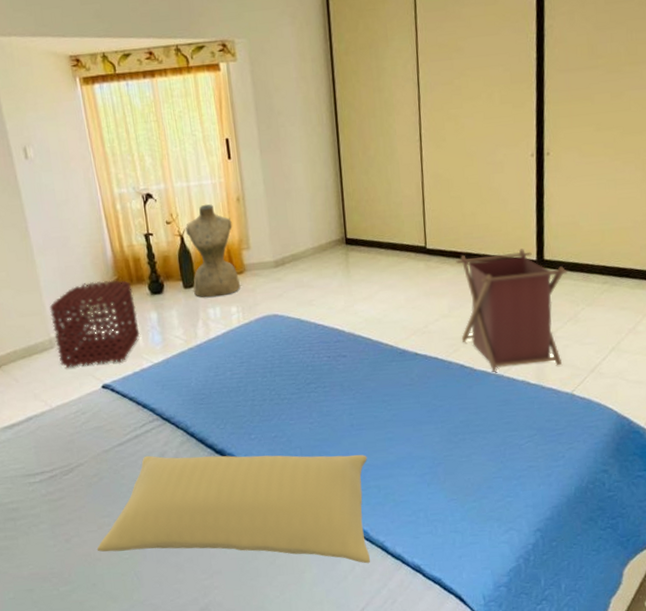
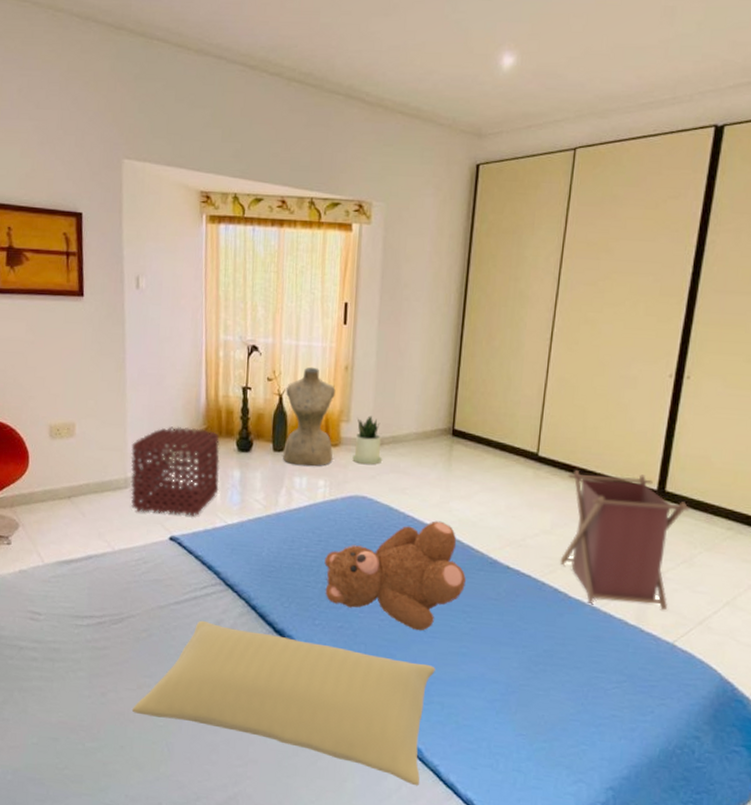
teddy bear: none [249,324,381,427] -> present [324,521,466,631]
planter: none [257,239,287,286] -> present [351,415,383,465]

